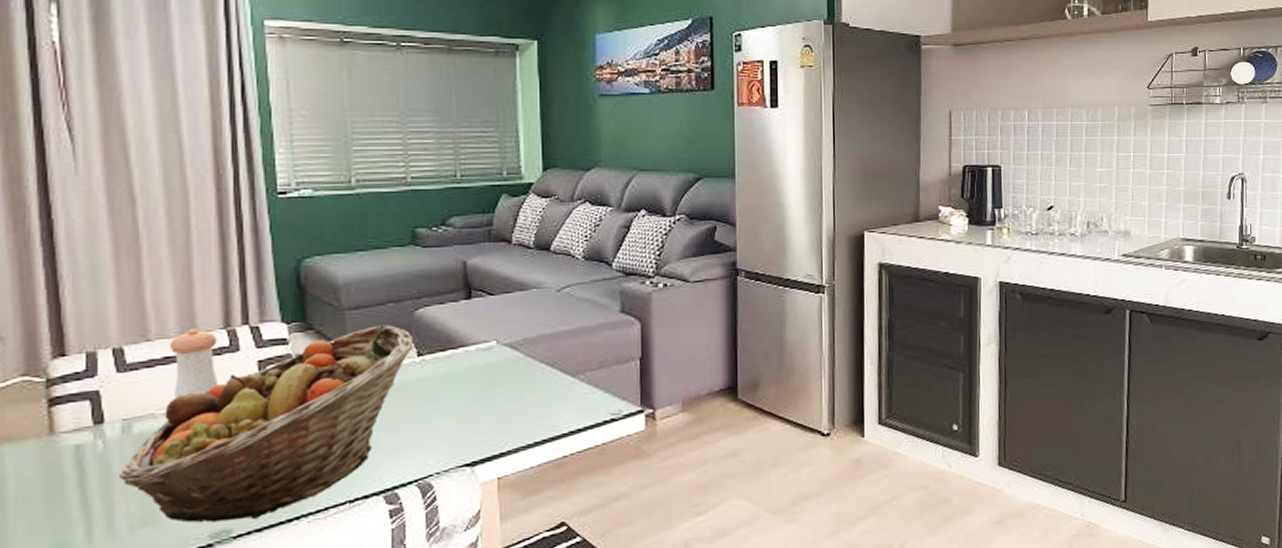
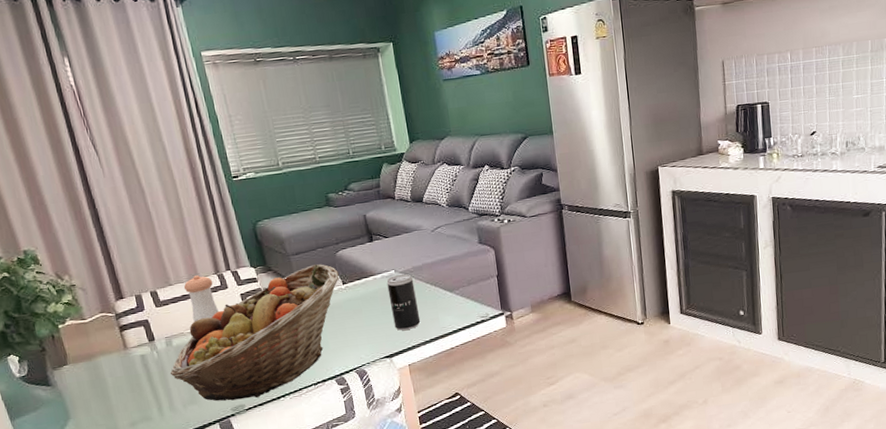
beverage can: none [482,346,524,427] -> present [386,273,421,331]

